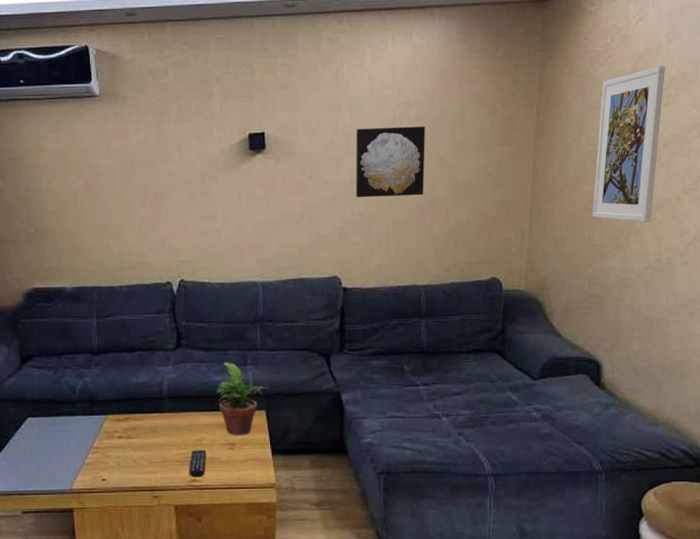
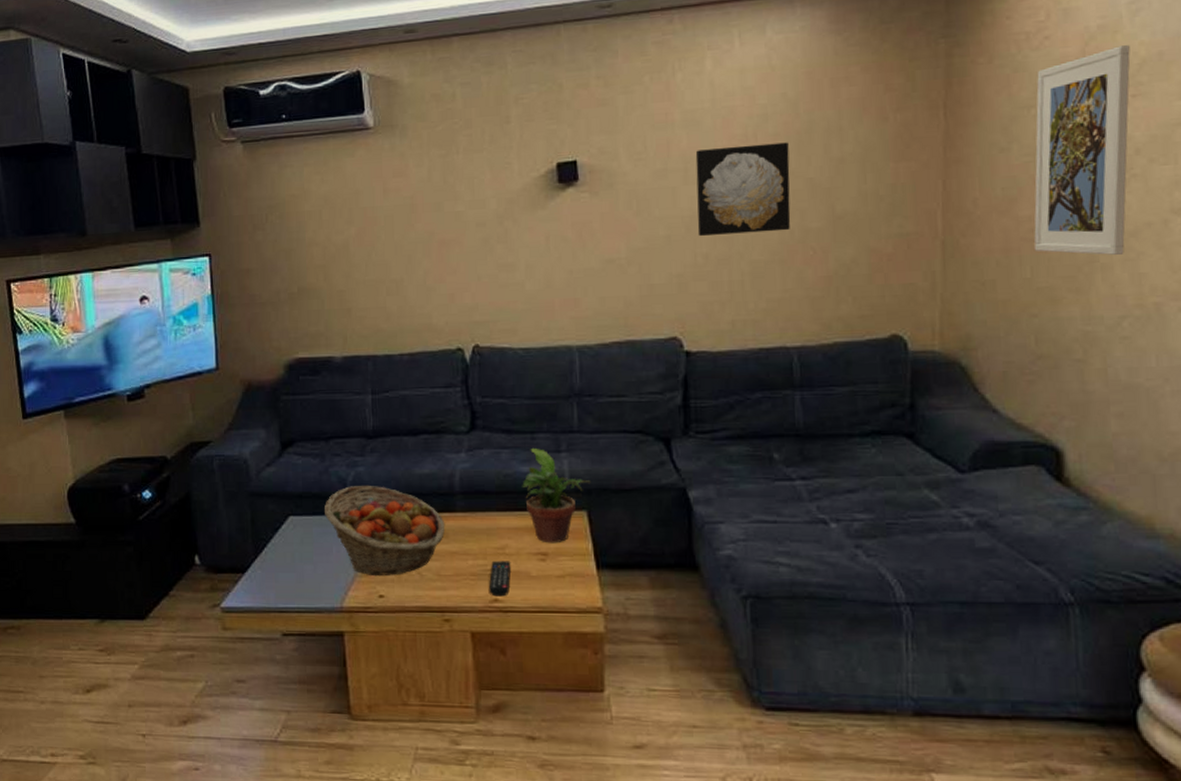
fruit basket: none [57,391,156,463] -> present [325,485,445,575]

